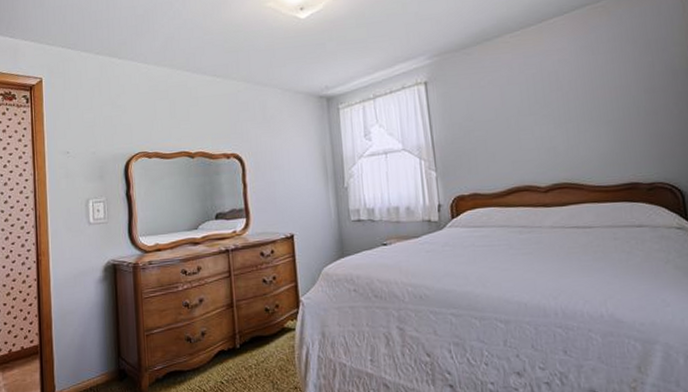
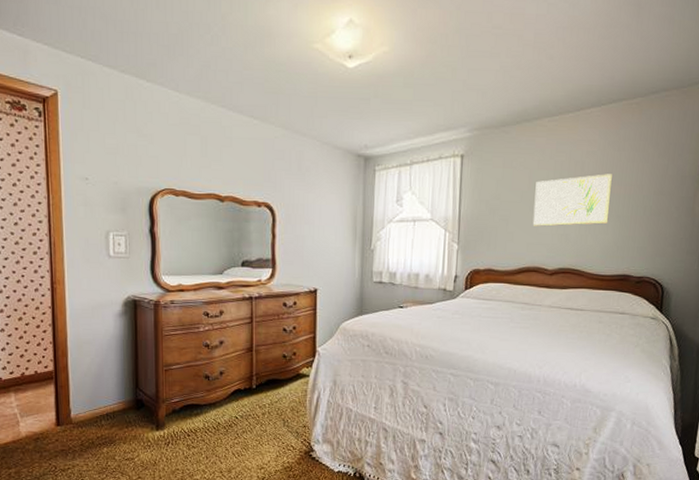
wall art: none [509,79,599,143] -> present [532,174,612,226]

